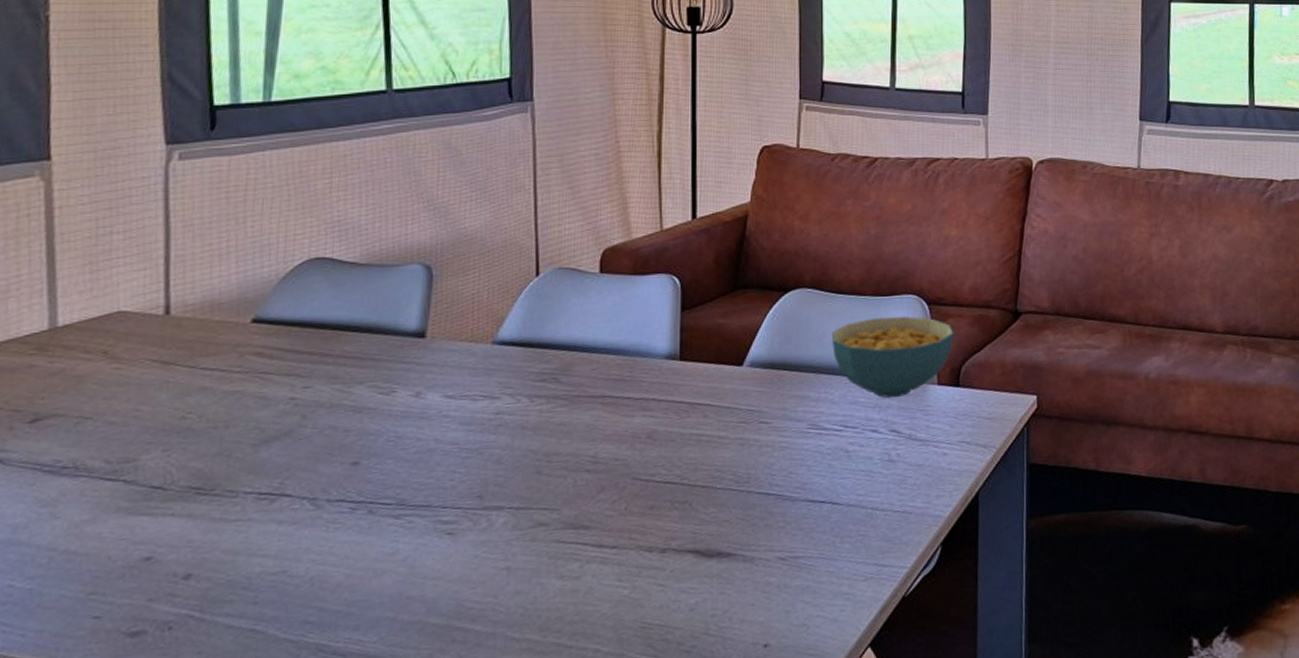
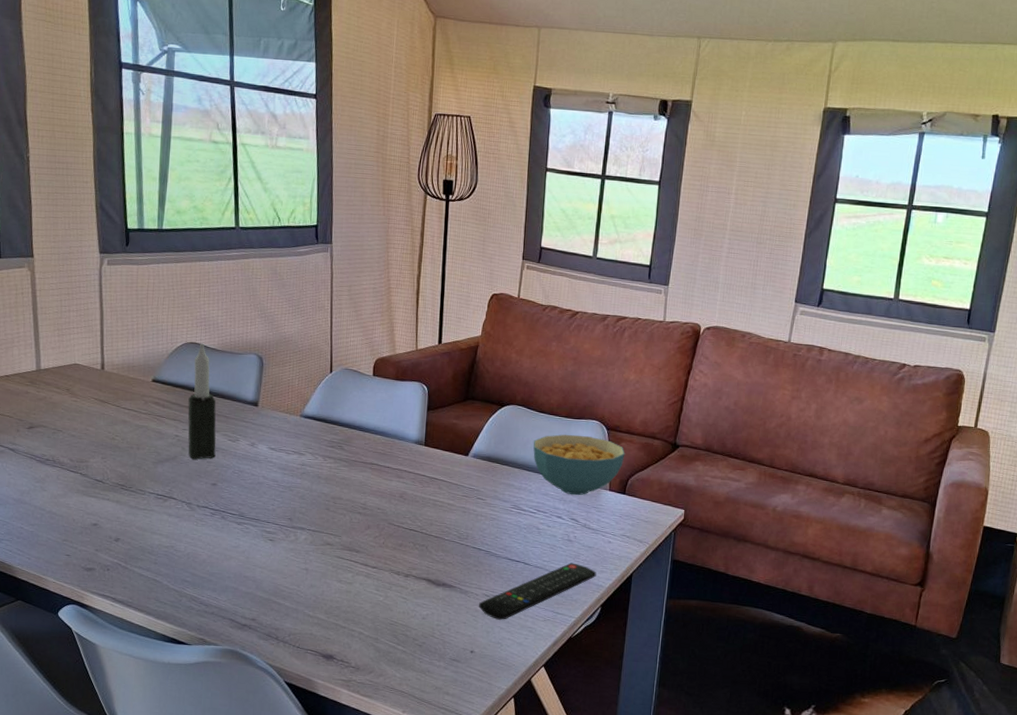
candle: none [311,257,359,431] -> present [188,343,216,460]
remote control: none [772,490,931,591] -> present [479,562,597,620]

